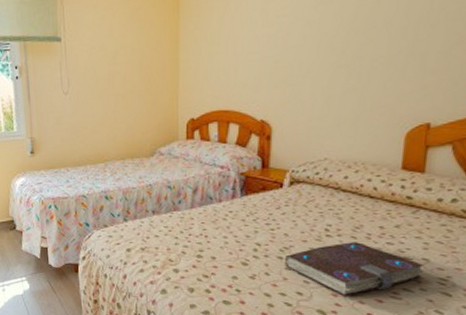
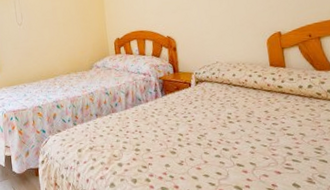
book: present [285,242,424,296] -> none [203,125,304,172]

